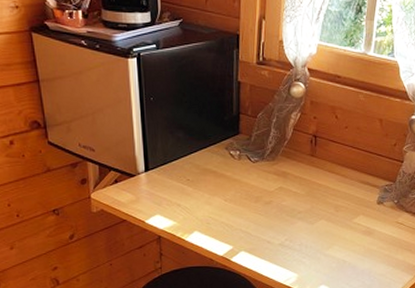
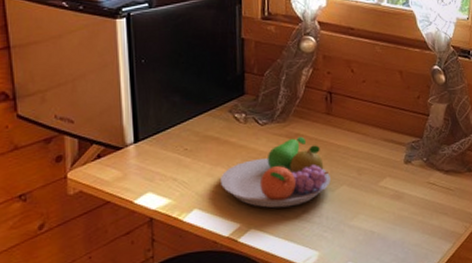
fruit bowl: none [216,174,311,235] -> present [219,136,331,208]

